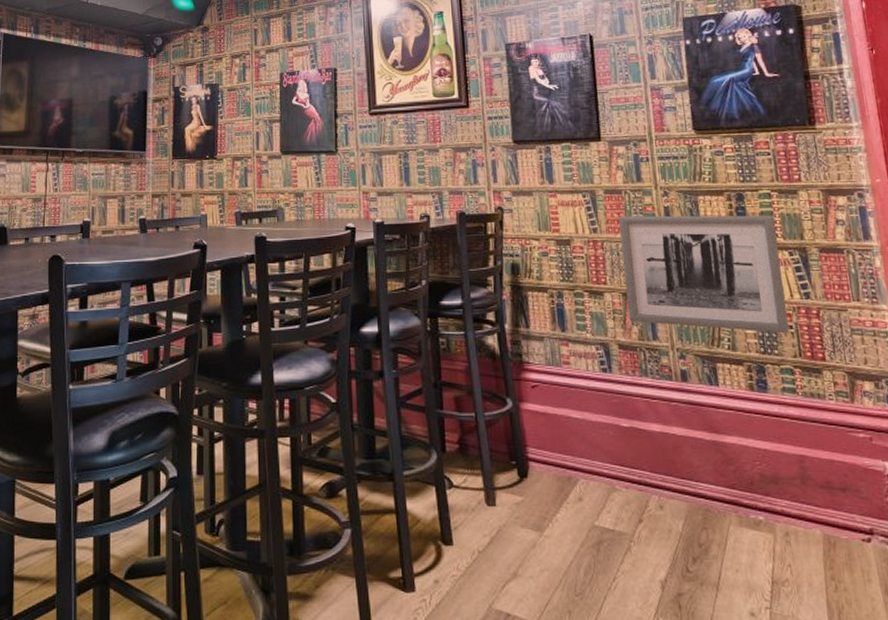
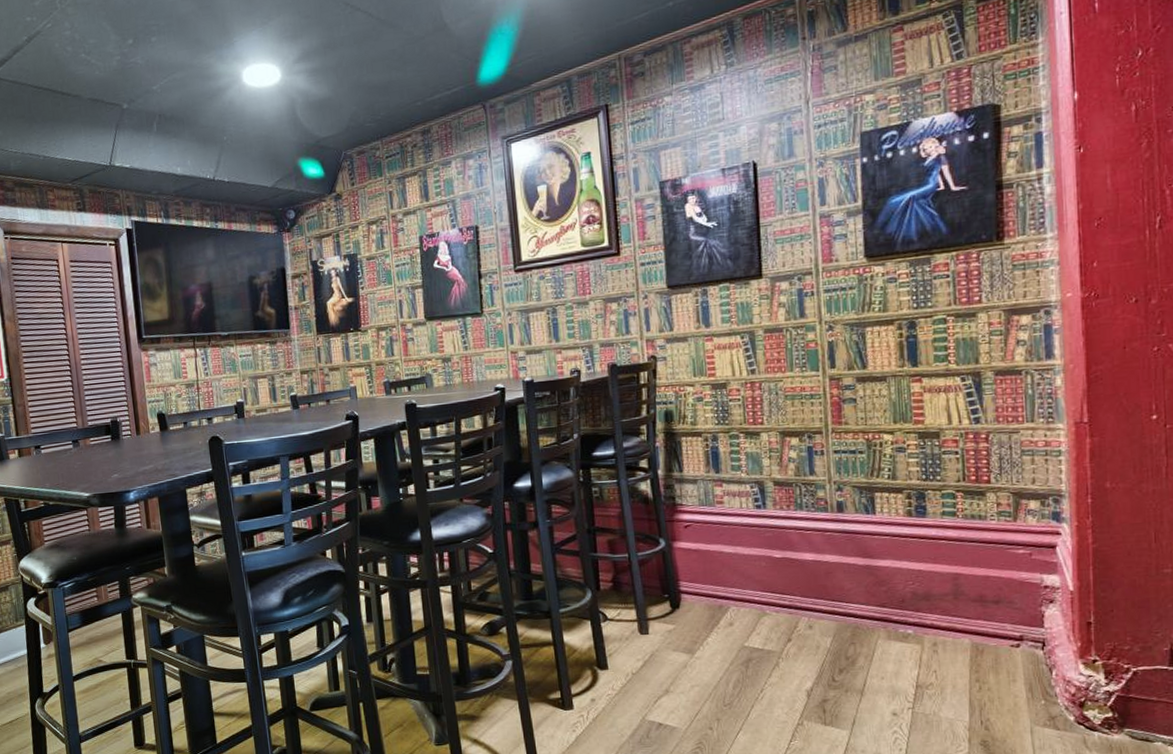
wall art: present [619,215,789,334] -> none [779,341,954,460]

